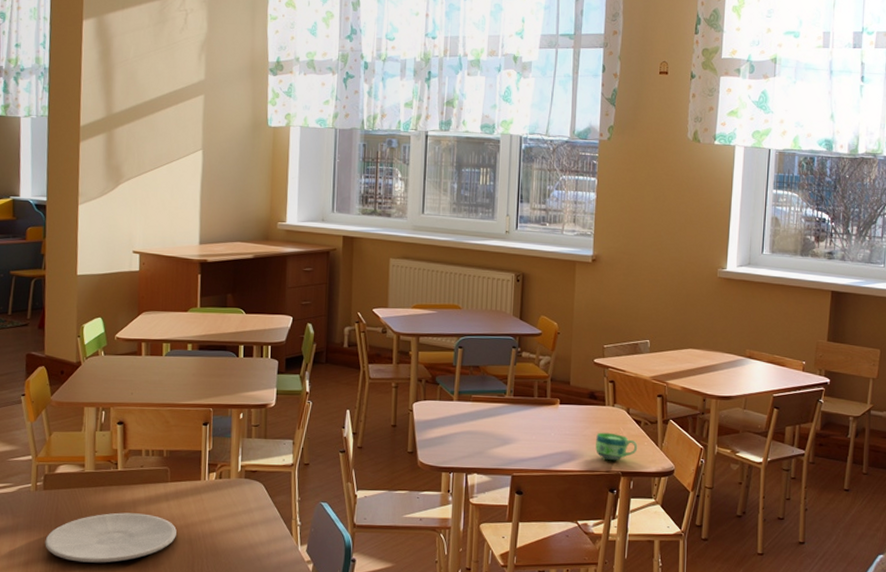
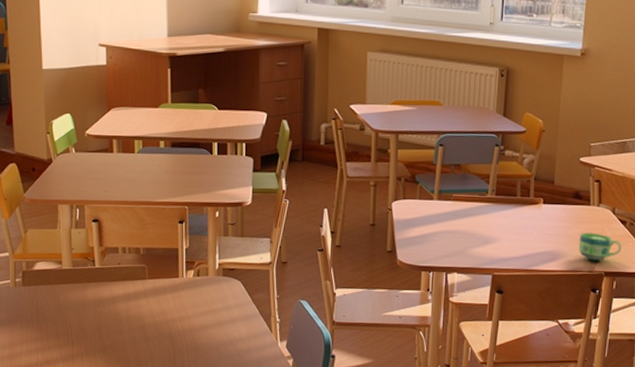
plate: present [45,512,177,563] -> none [27,308,157,357]

